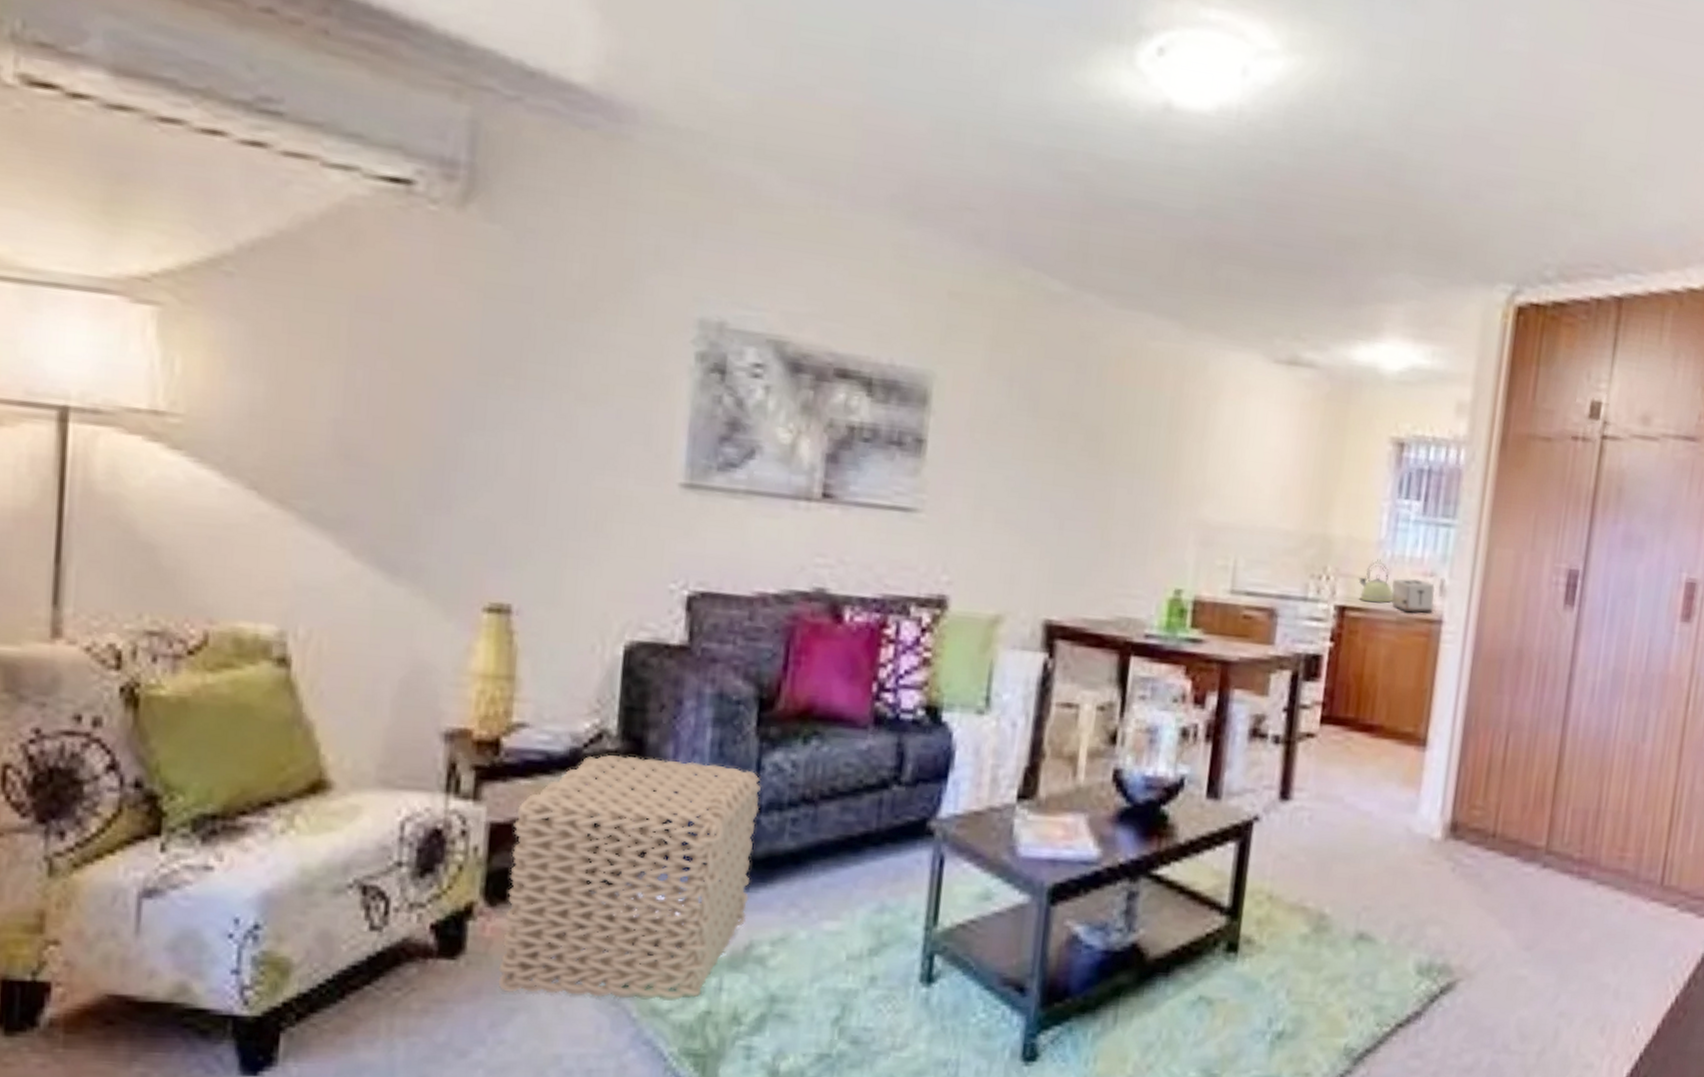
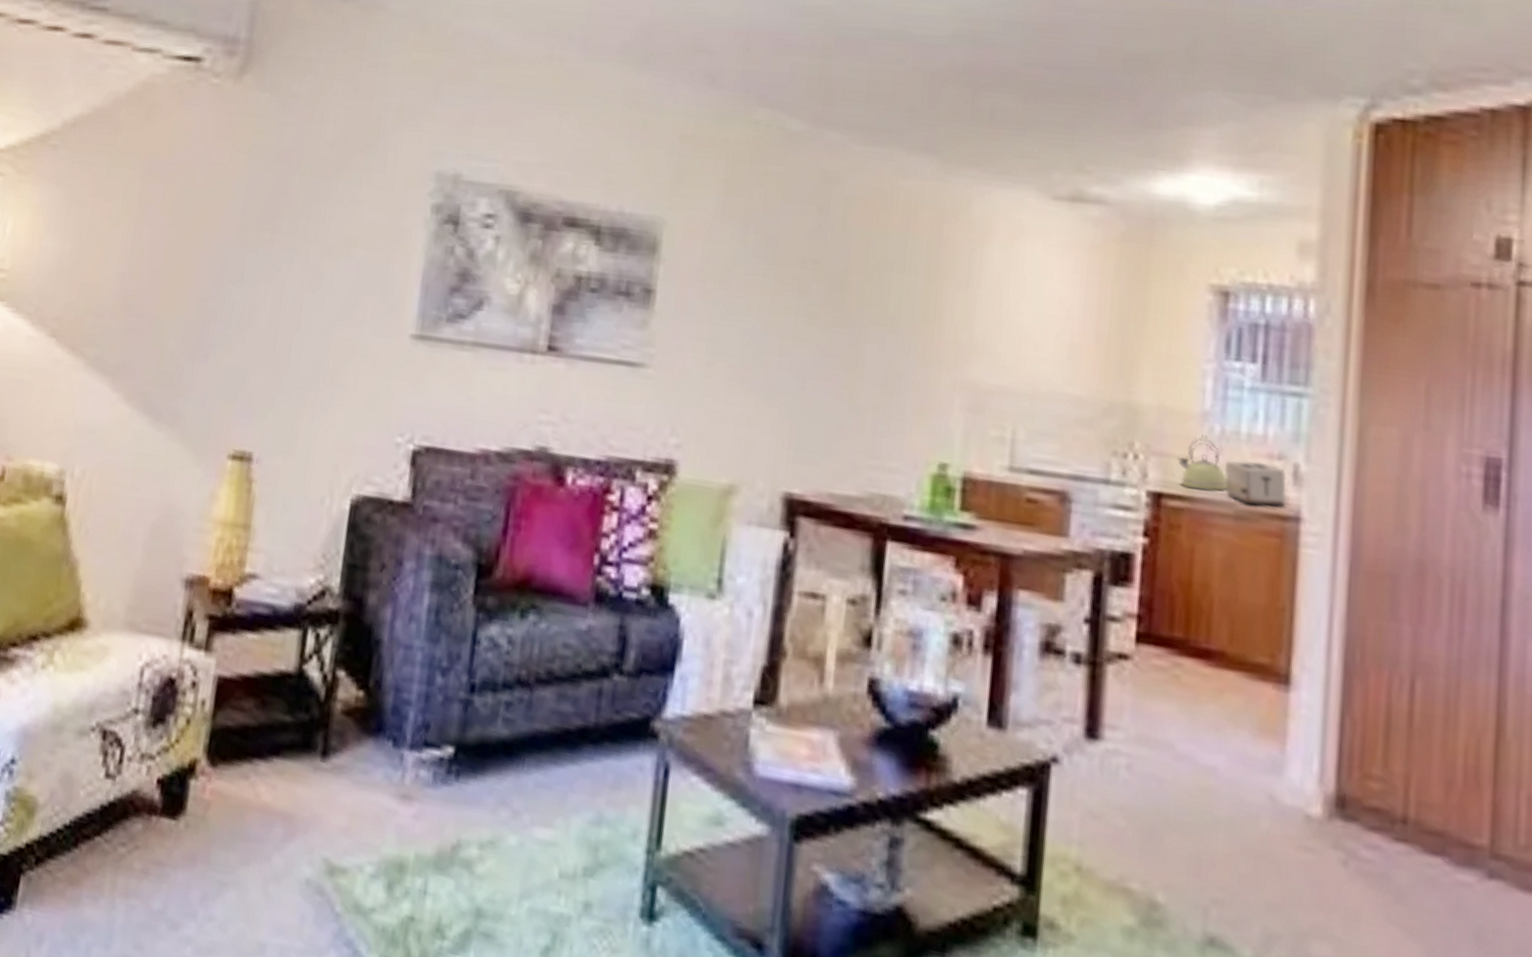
pouf: present [498,755,761,1001] -> none [212,614,476,900]

